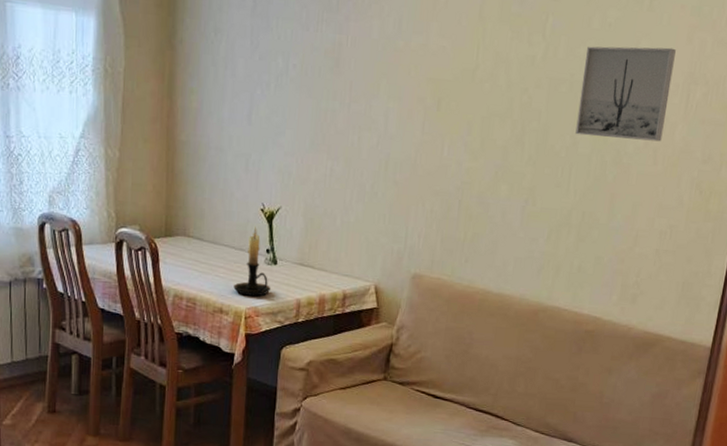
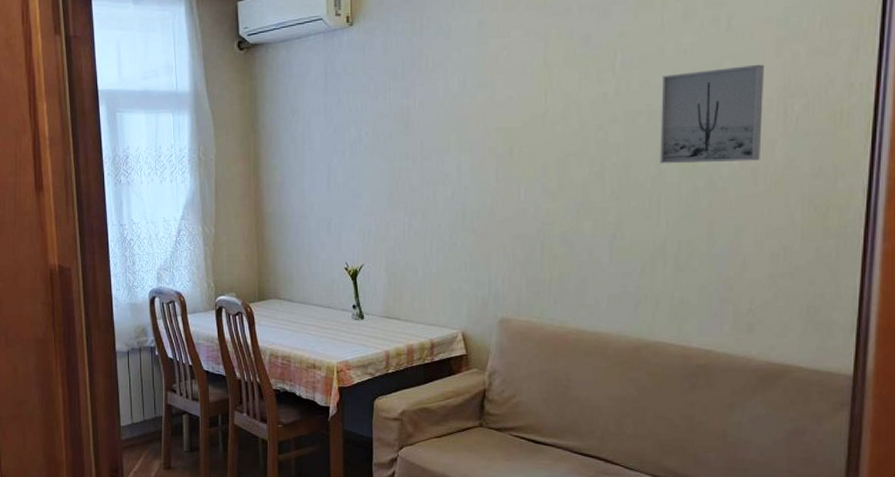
candle holder: present [233,226,271,297] -> none [324,284,360,351]

